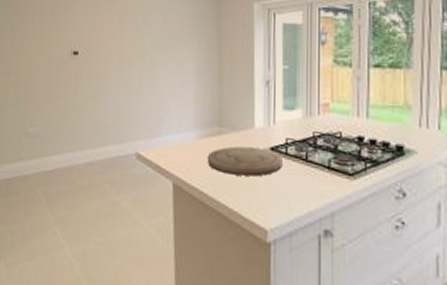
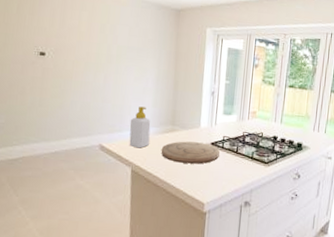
soap bottle: none [168,105,193,157] -> present [129,106,151,149]

